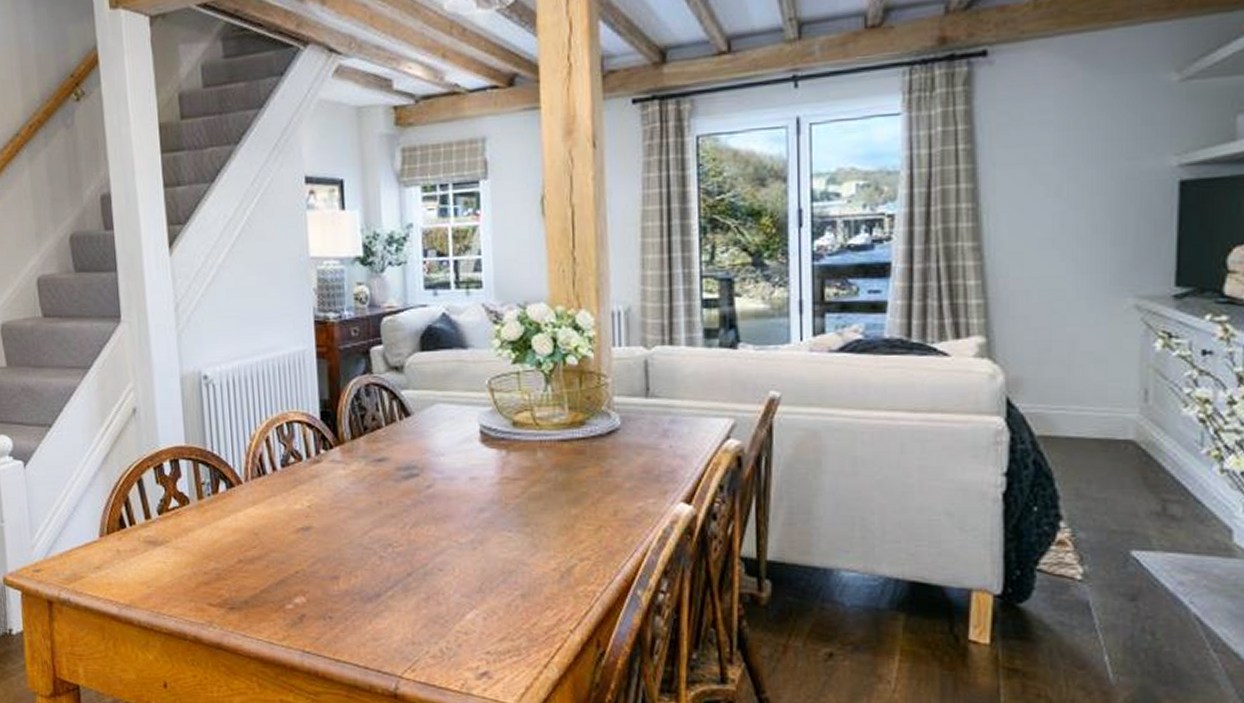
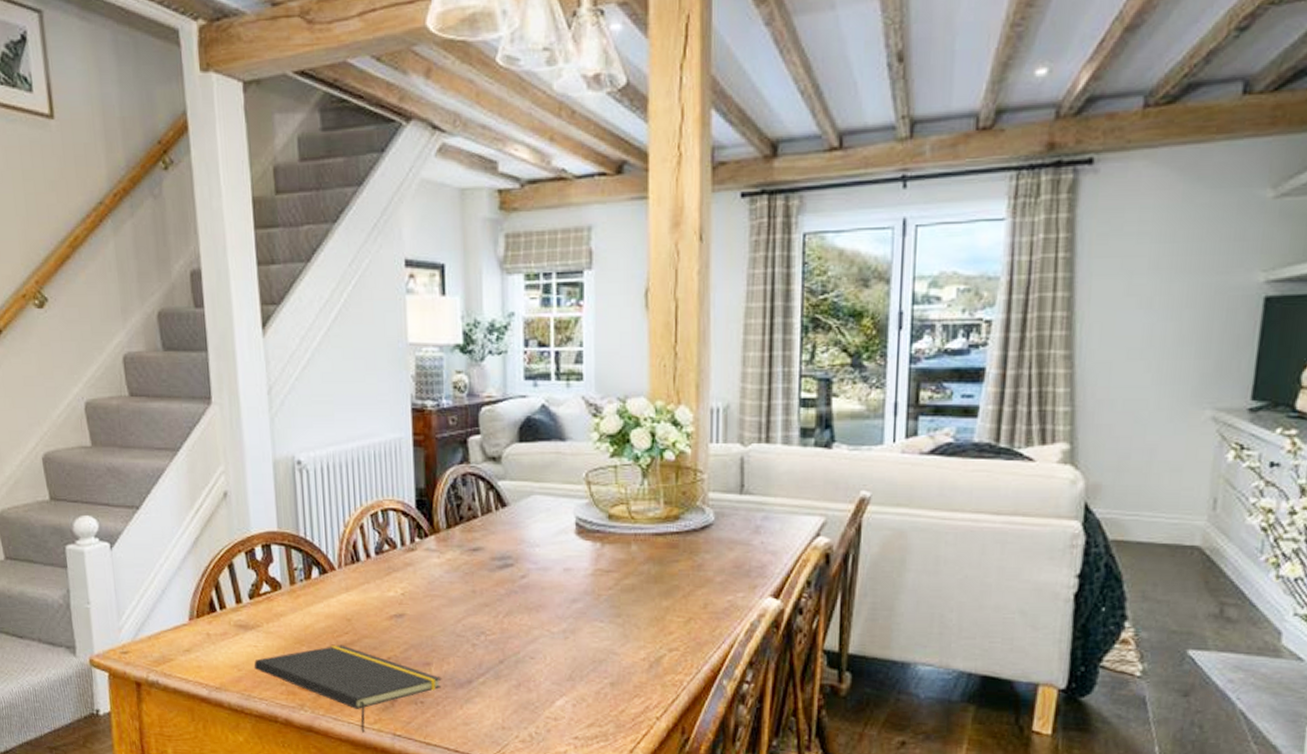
notepad: none [162,559,350,650] -> present [253,644,442,733]

